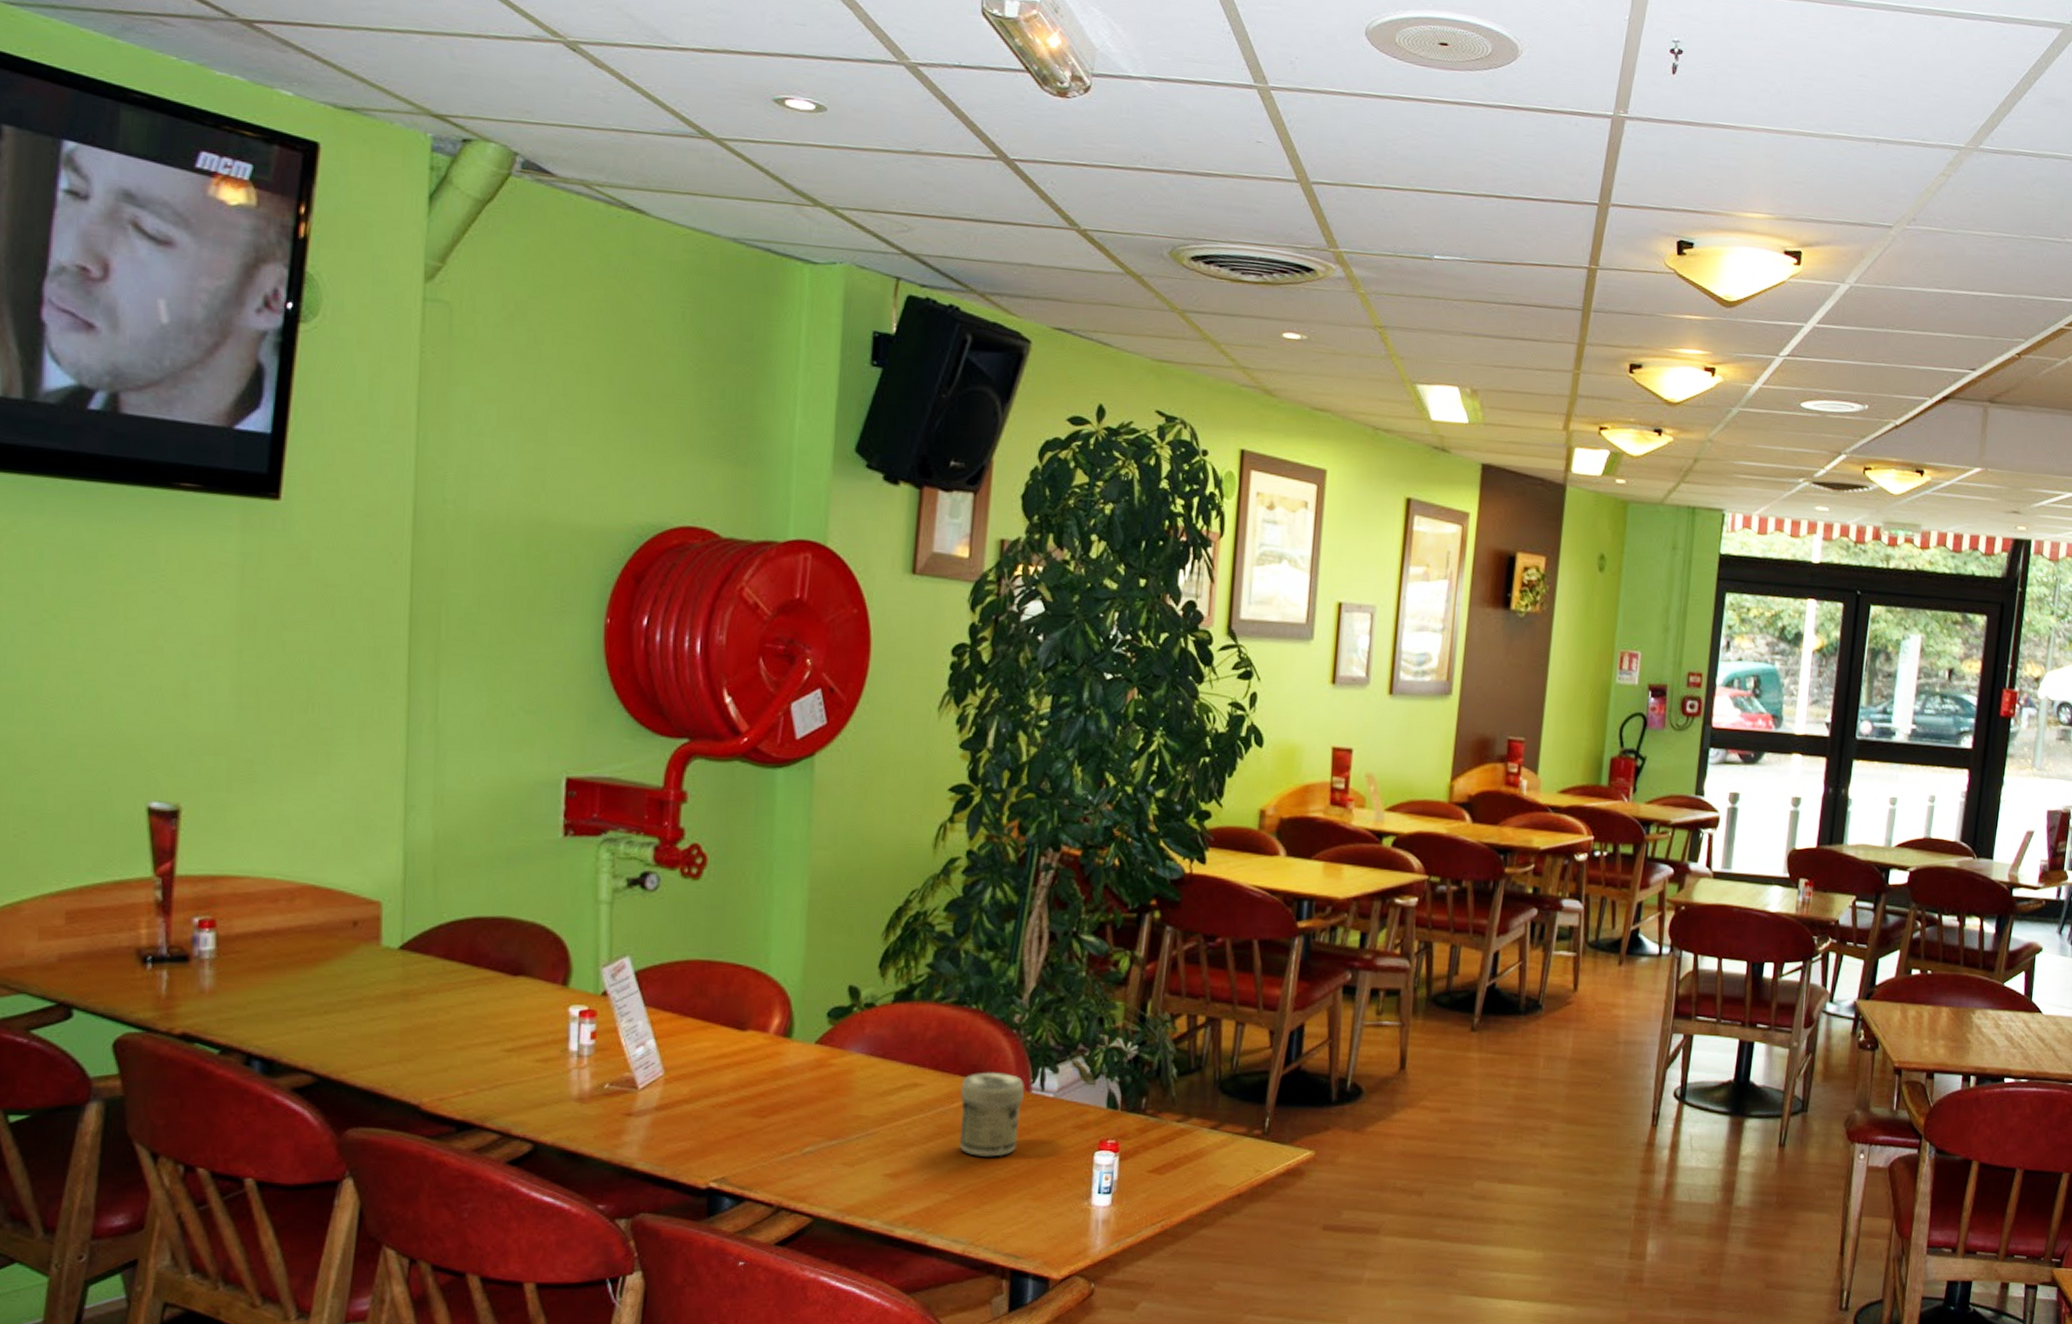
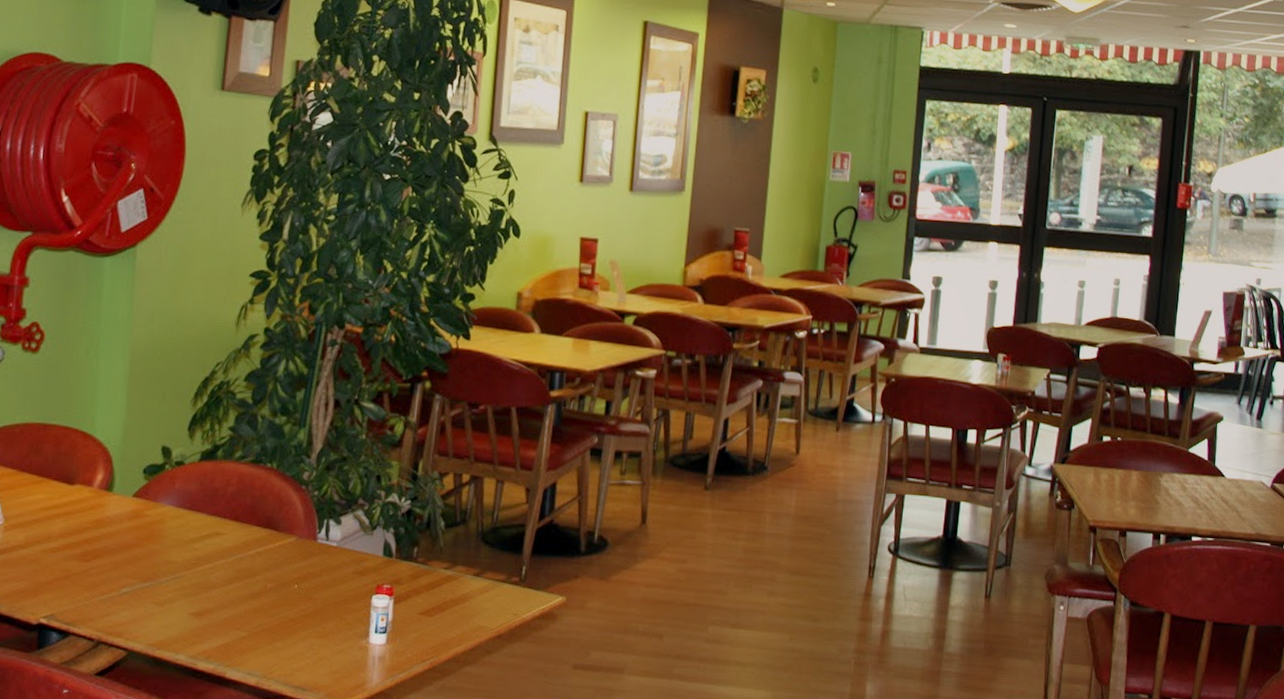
jar: present [959,1072,1026,1157] -> none [254,523,313,599]

